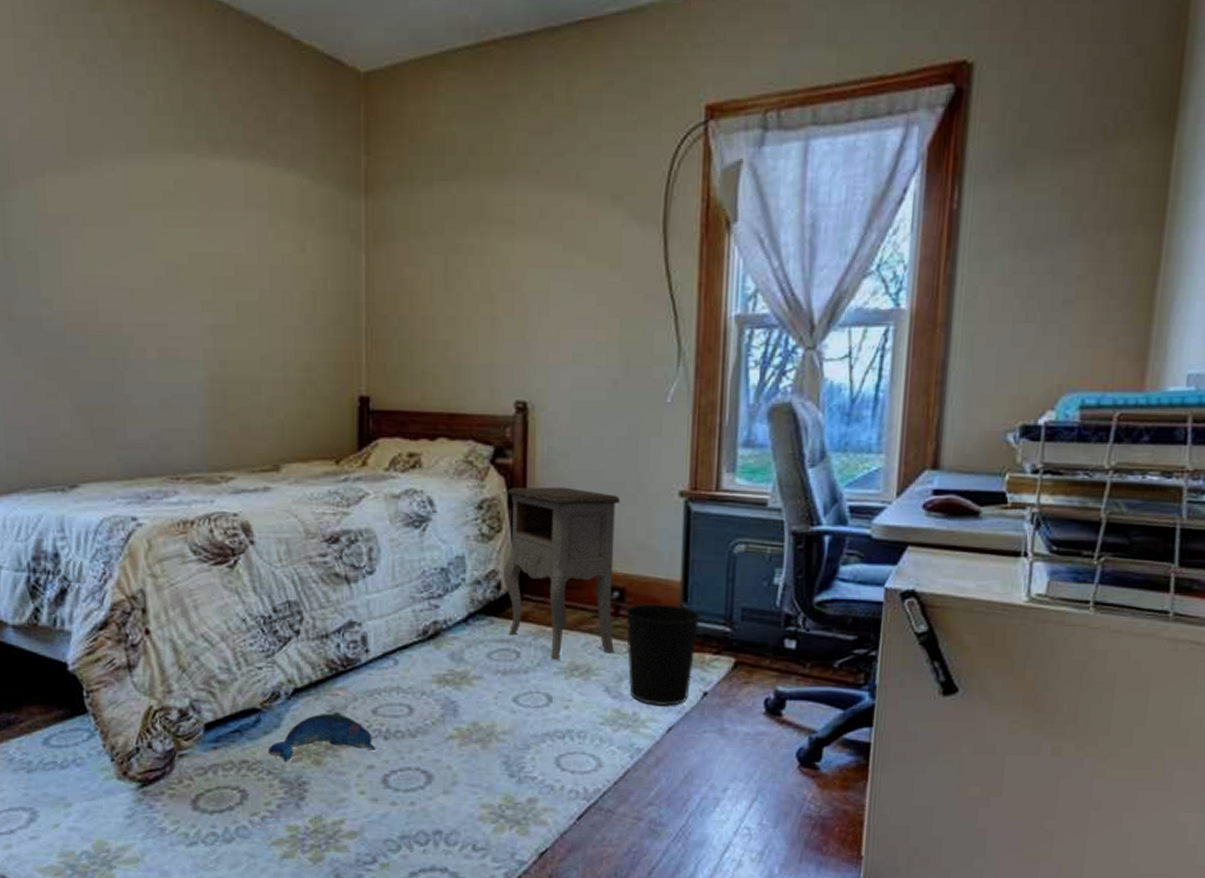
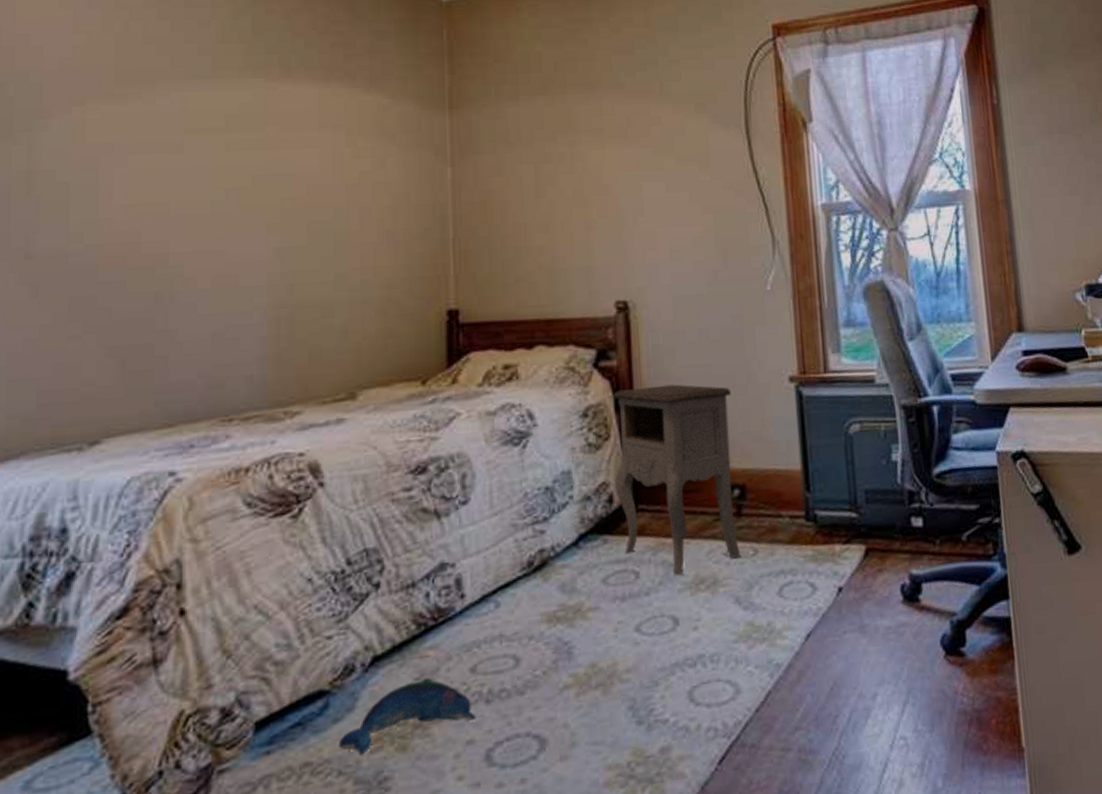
wastebasket: present [625,603,702,707] -> none [747,496,826,611]

